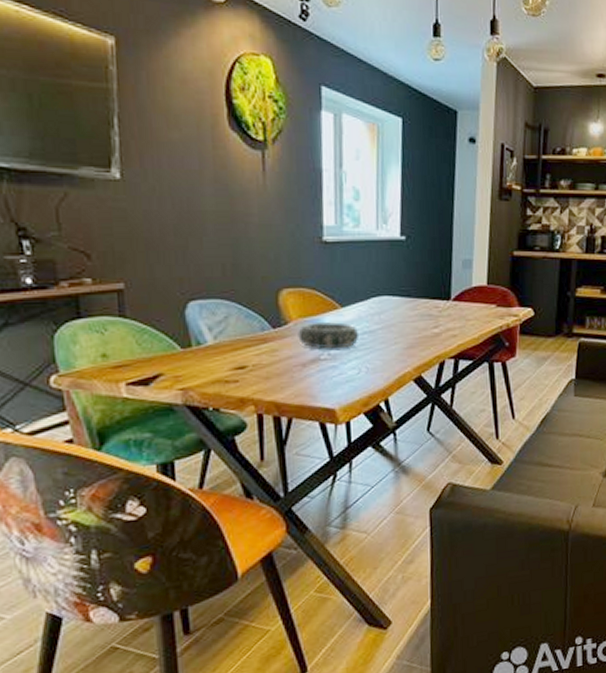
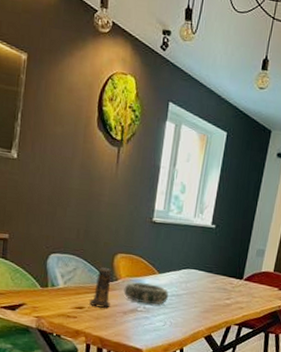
candle: none [253,308,282,364] -> present [89,267,111,308]

